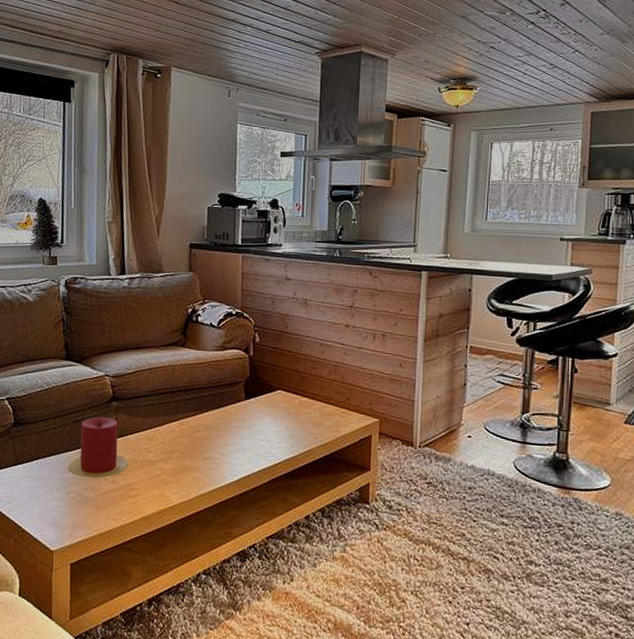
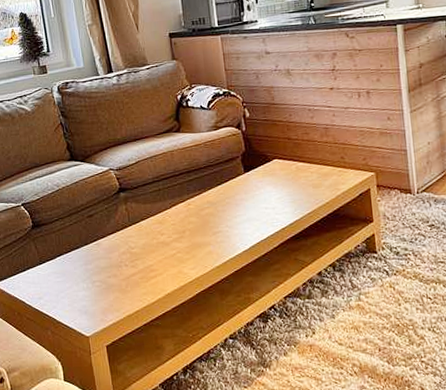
candle: present [68,416,129,478] -> none [89,208,145,266]

